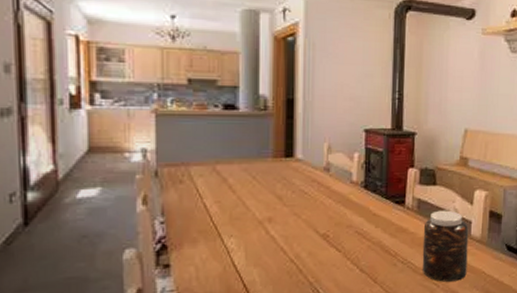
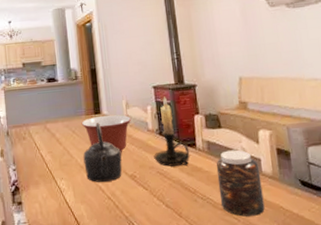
kettle: none [263,169,314,242] -> present [83,123,122,182]
mixing bowl: none [266,159,333,206] -> present [81,115,132,152]
candle holder: none [354,143,397,226] -> present [154,96,190,167]

